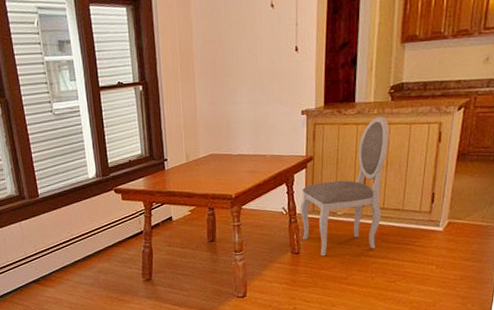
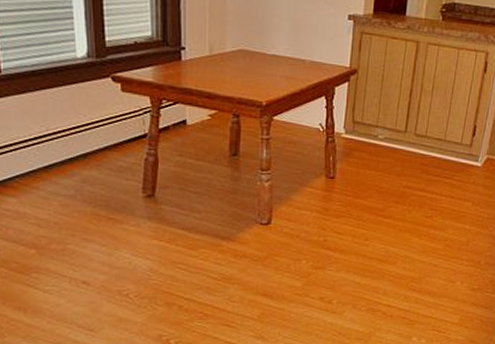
dining chair: present [300,116,389,256] -> none [339,35,438,184]

